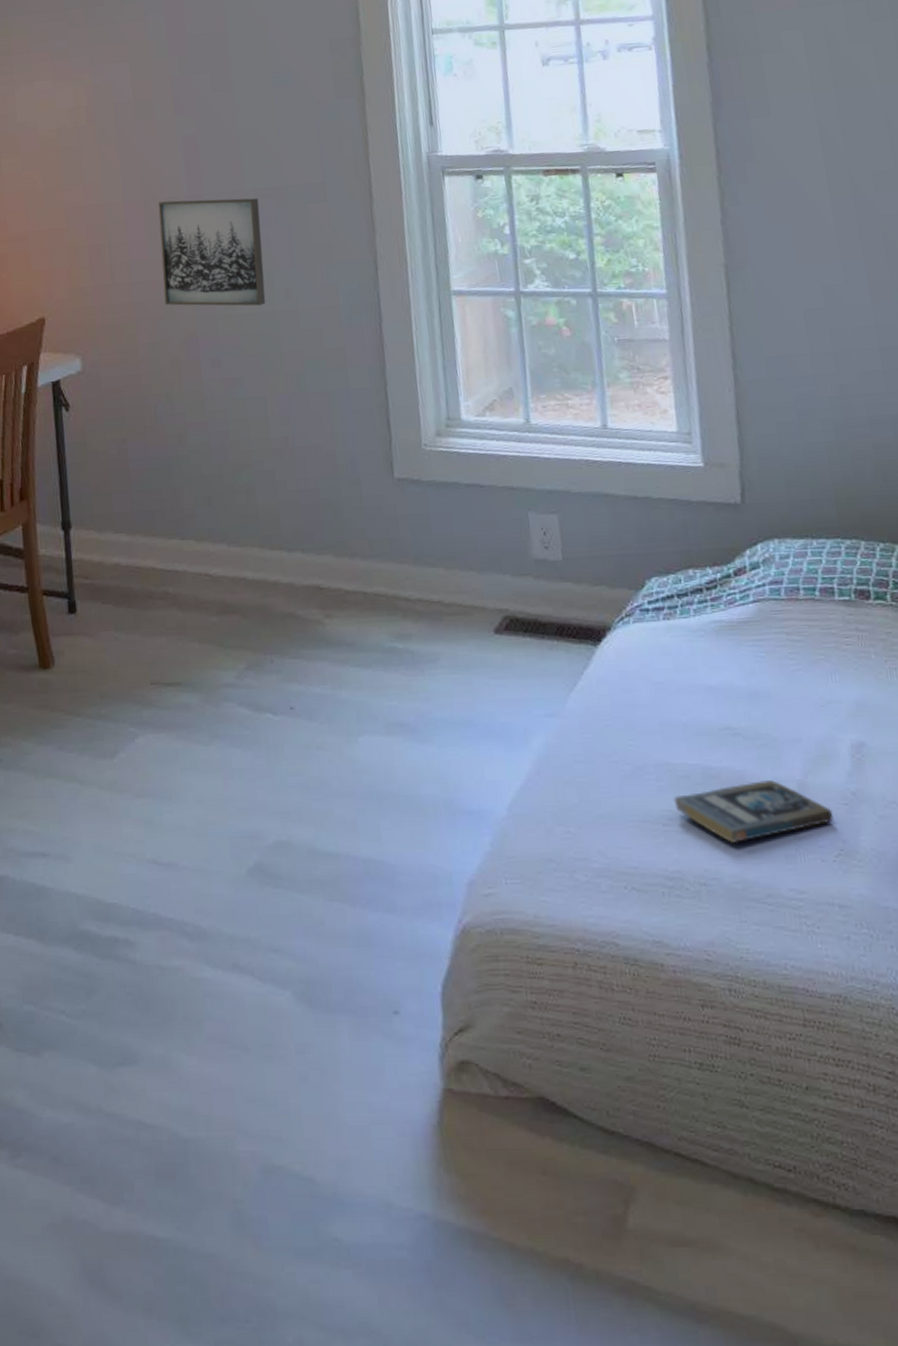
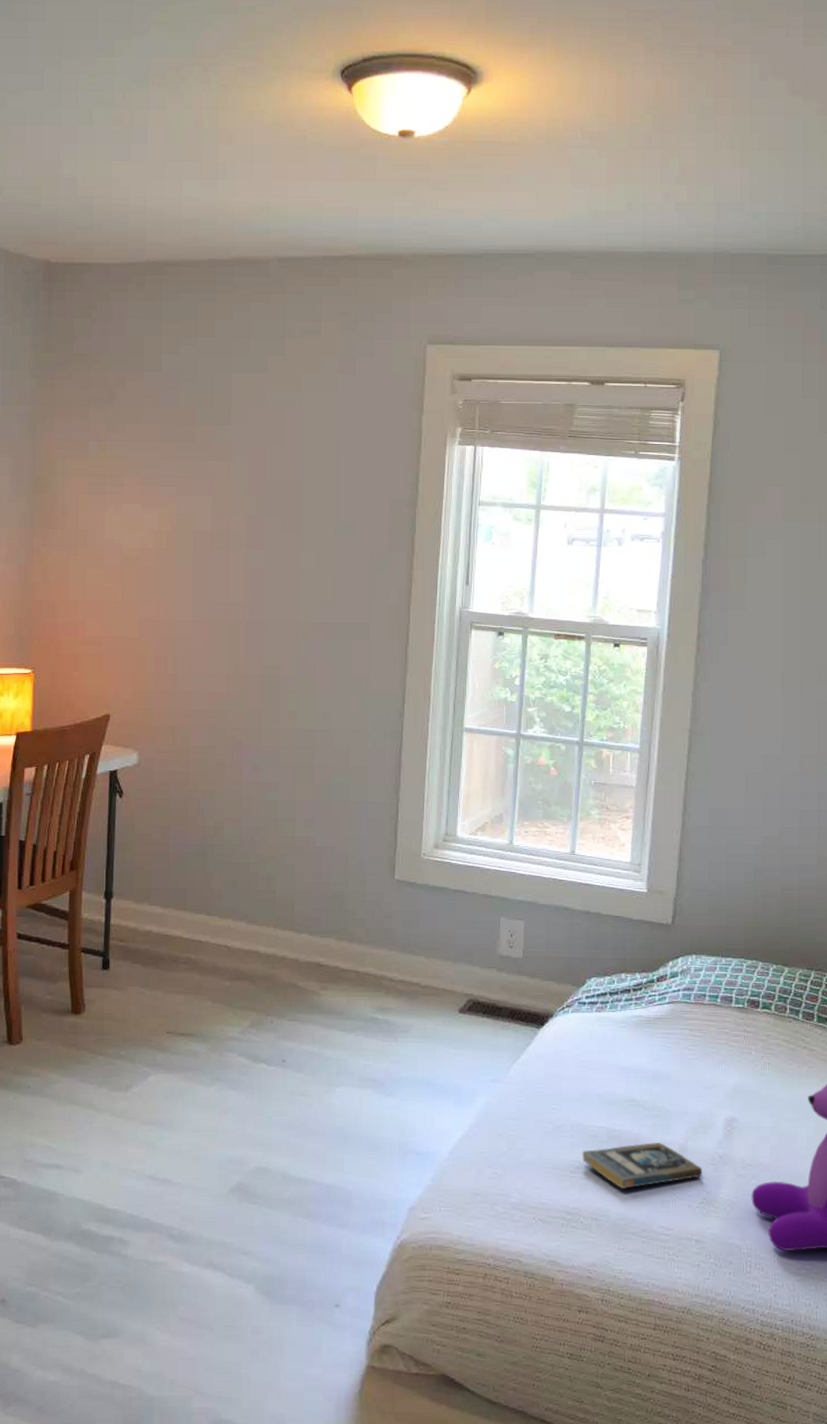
wall art: present [158,197,266,306] -> none [218,624,311,723]

